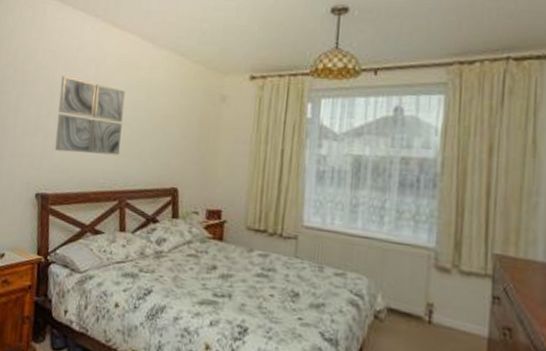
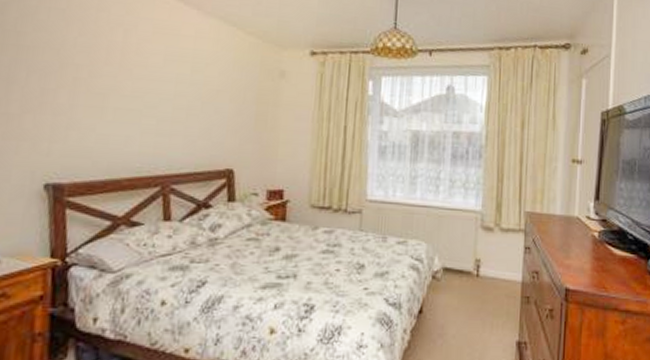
wall art: present [54,75,125,156] -> none [69,40,165,136]

